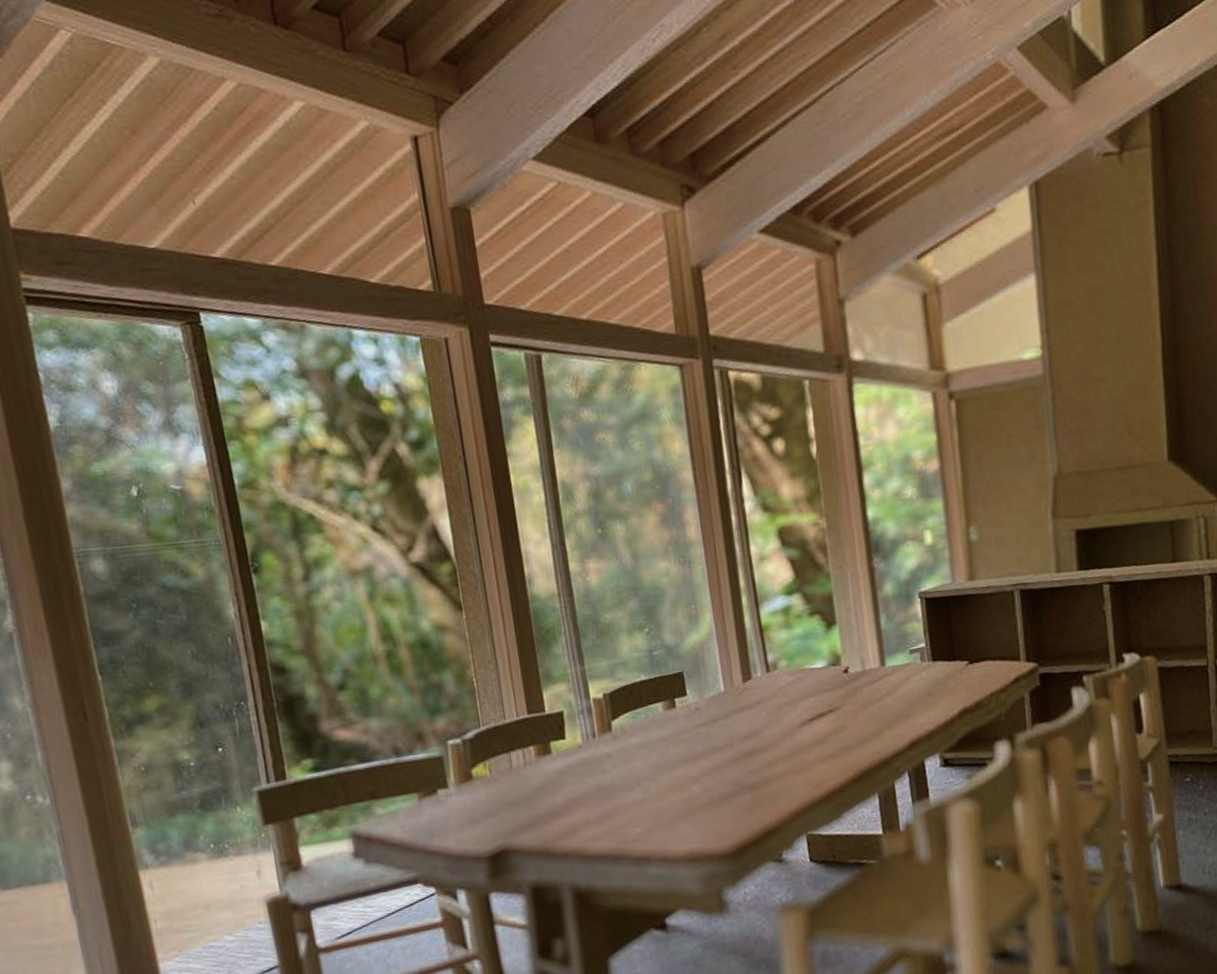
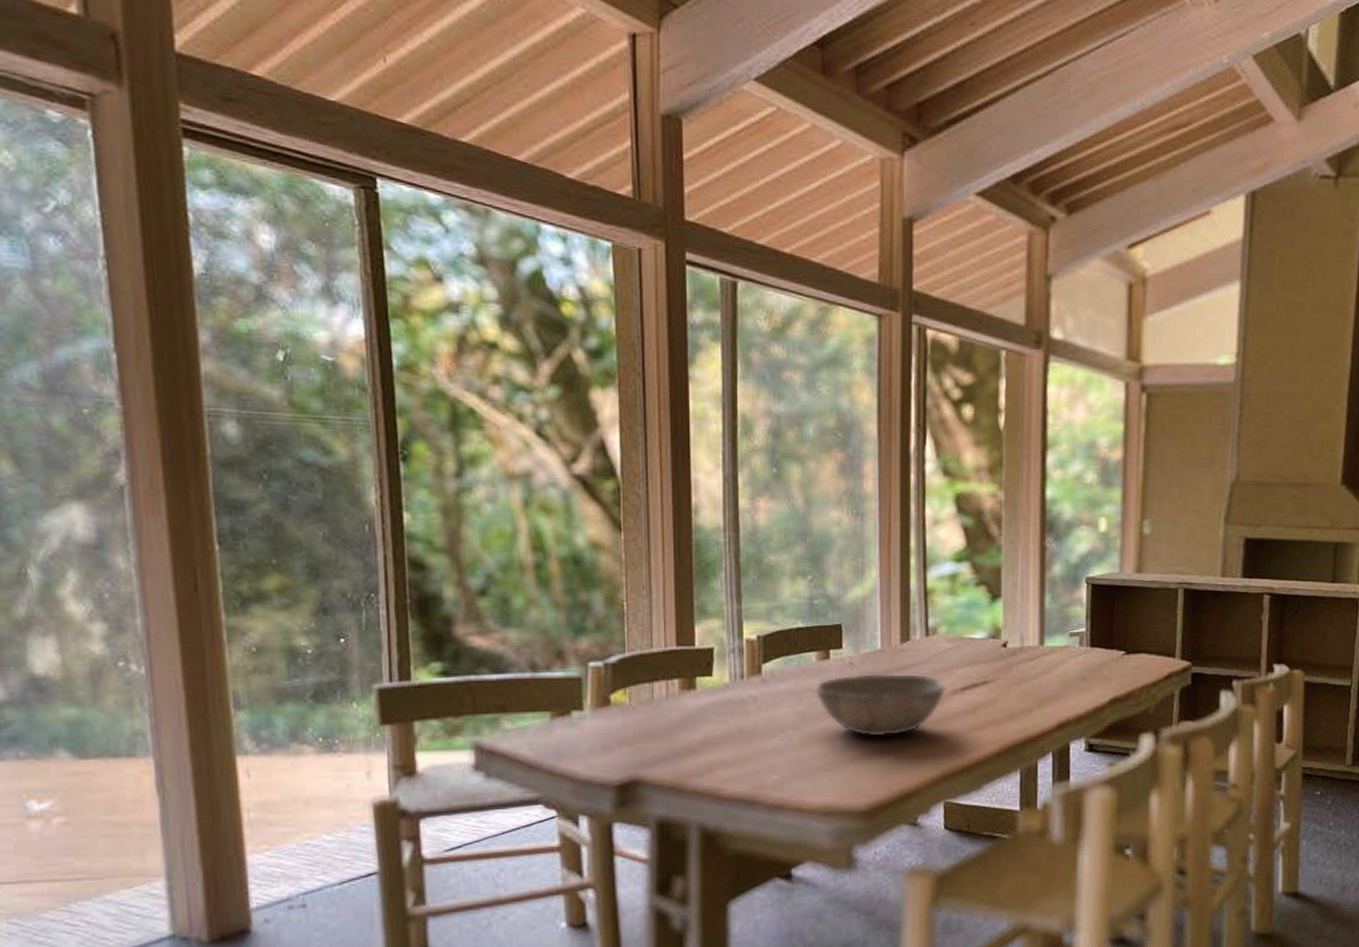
bowl: none [664,710,794,780] -> present [813,673,947,738]

